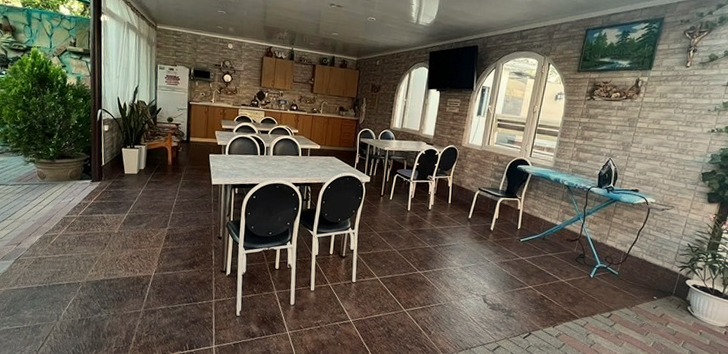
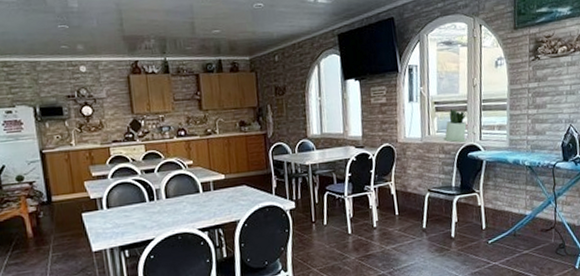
planter: none [499,126,524,156] -> present [442,108,467,143]

